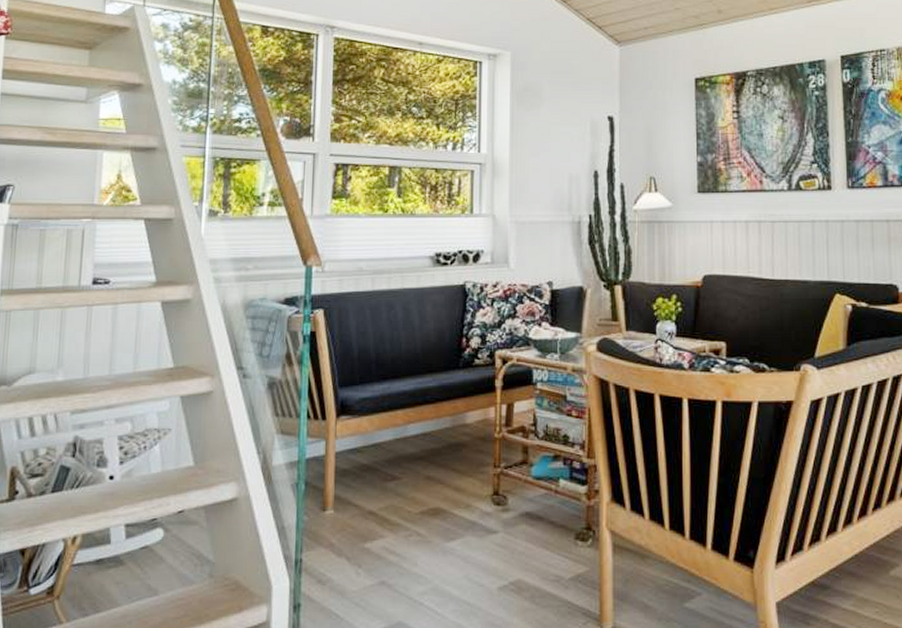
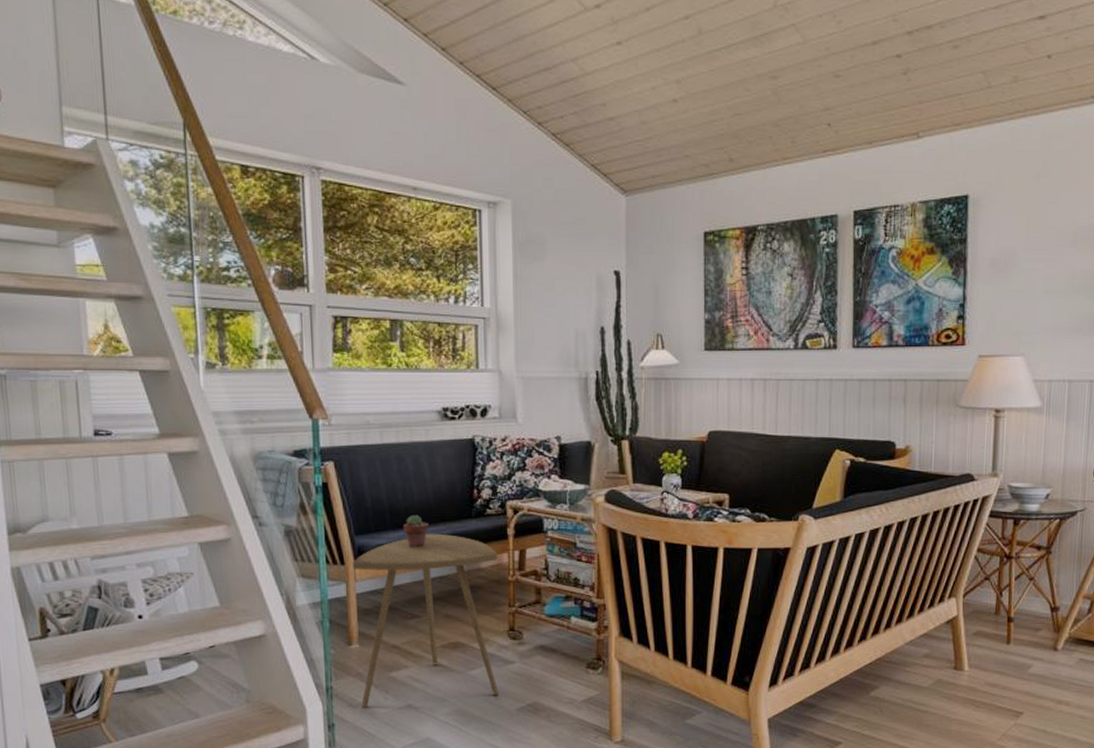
side table: none [331,385,484,586] -> present [353,533,500,709]
potted succulent: none [389,365,415,402] -> present [404,514,429,548]

